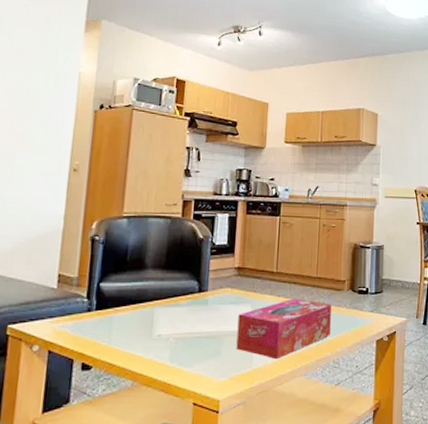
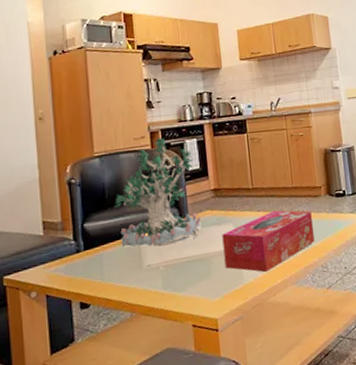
plant: none [134,207,223,317] -> present [114,137,202,247]

